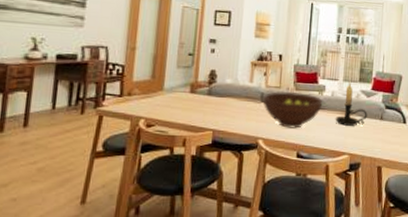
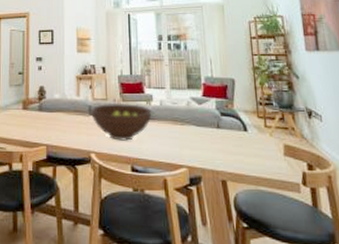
candle holder: present [335,80,367,126] -> none [167,87,202,136]

